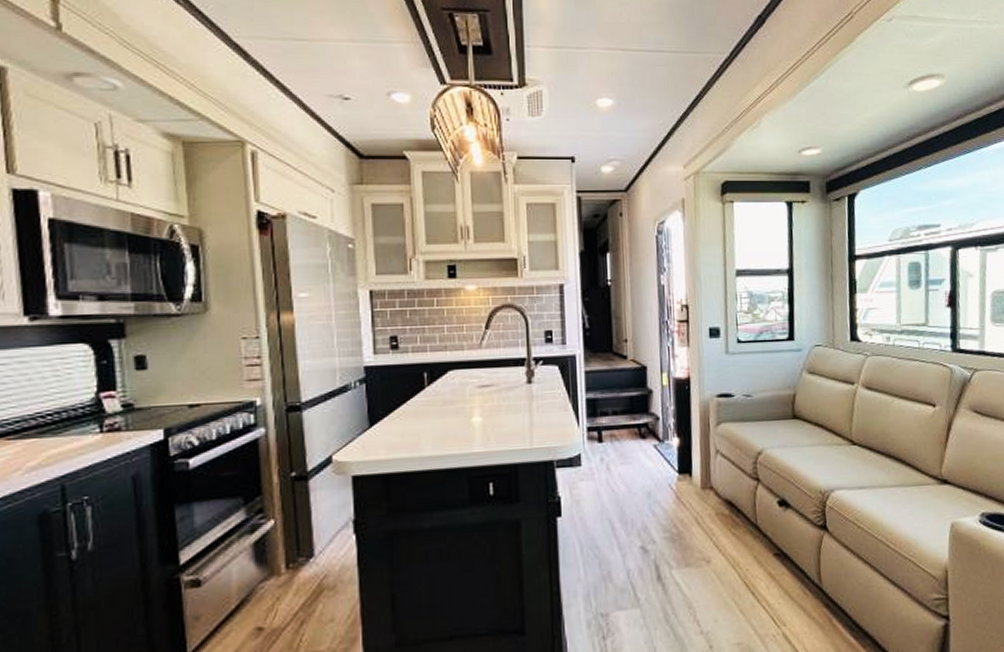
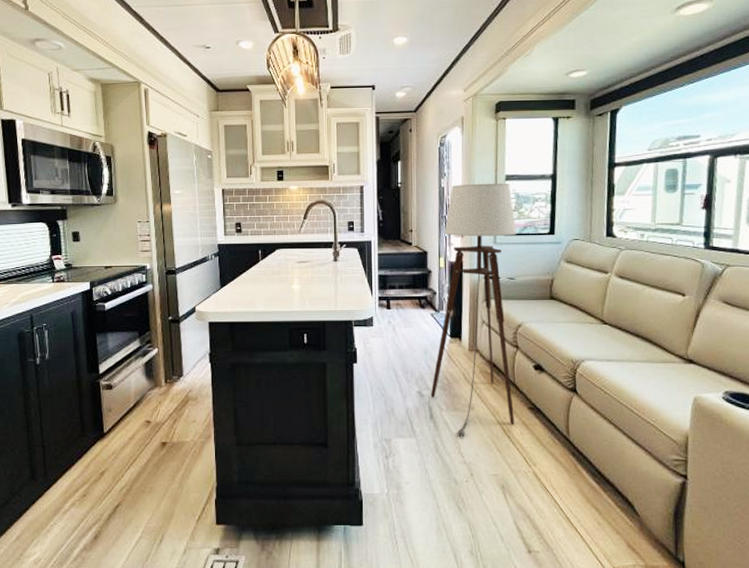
floor lamp: none [656,279,760,601] -> present [430,183,518,438]

